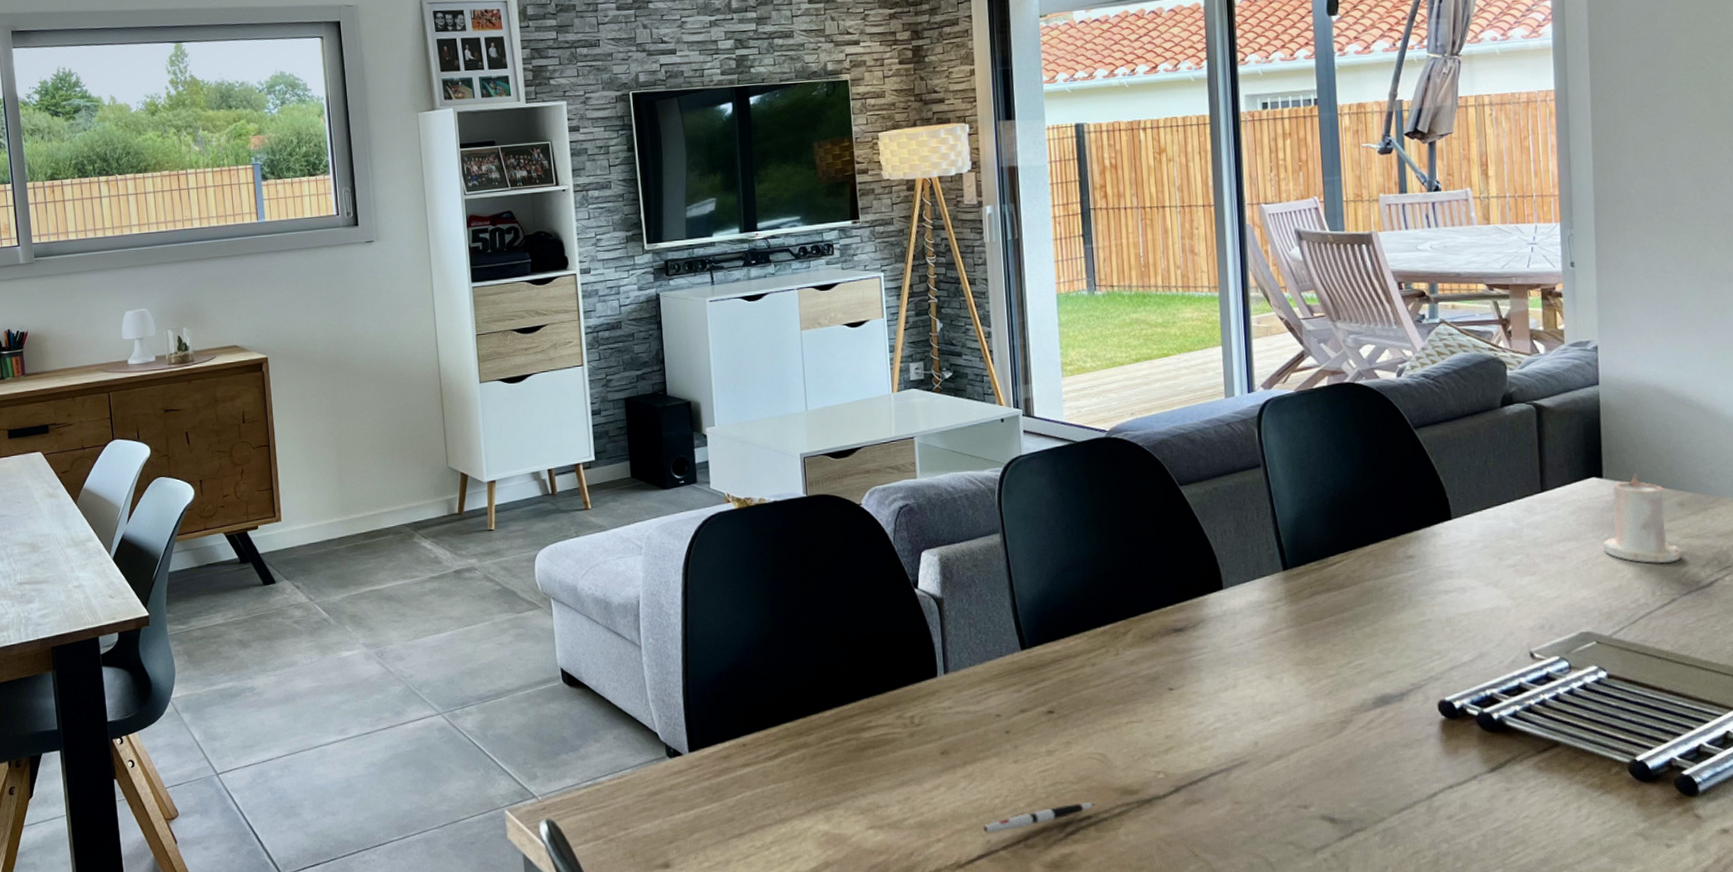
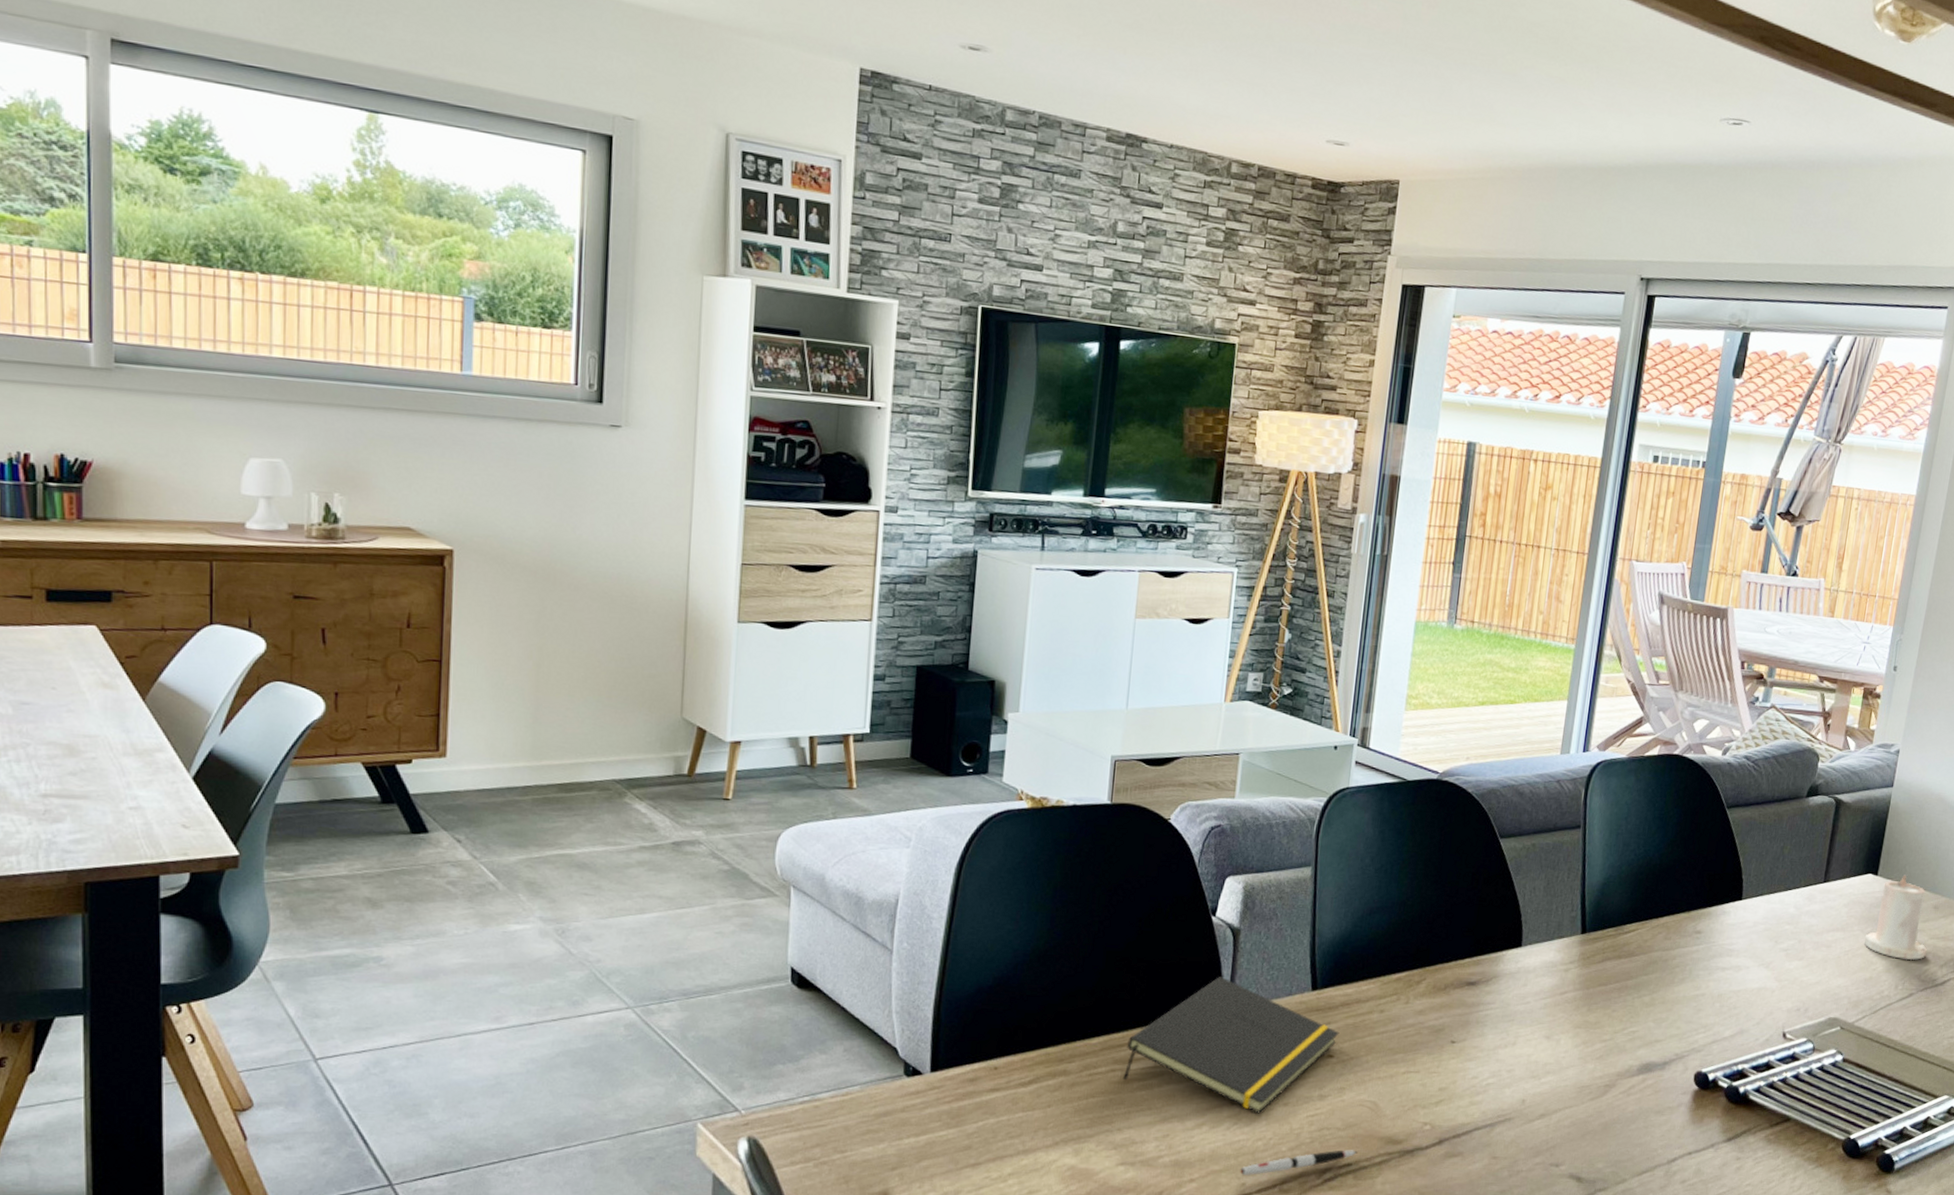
notepad: none [857,644,1056,773] -> present [1123,977,1340,1114]

